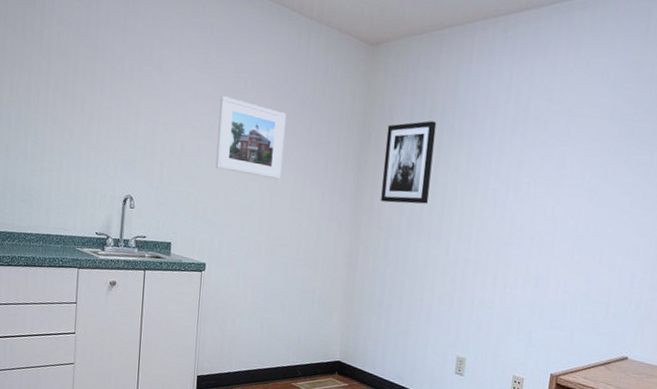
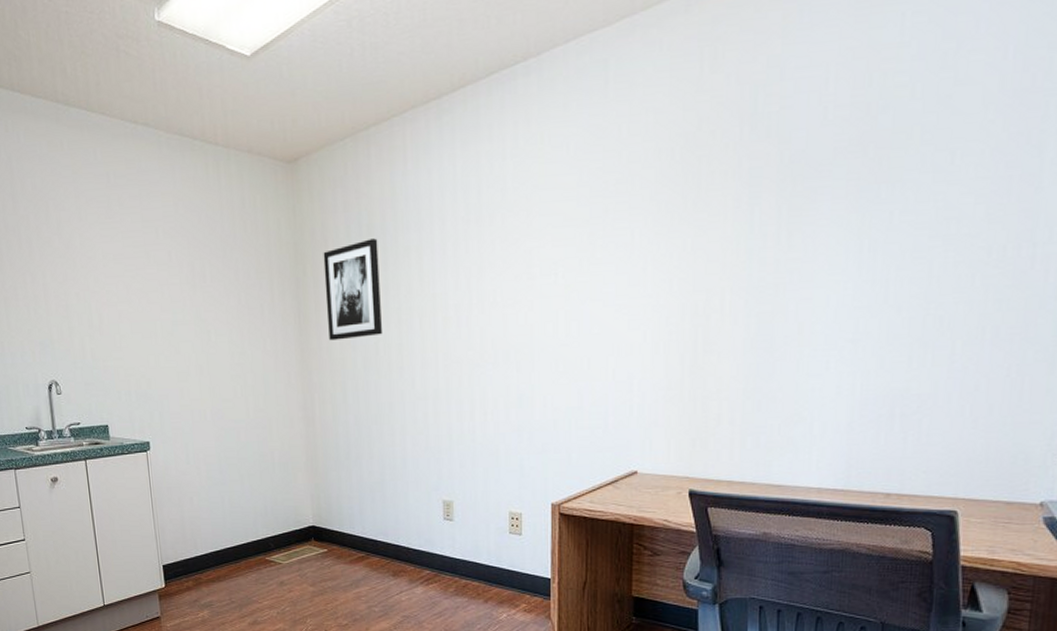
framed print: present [215,96,286,180] -> none [132,251,215,336]

